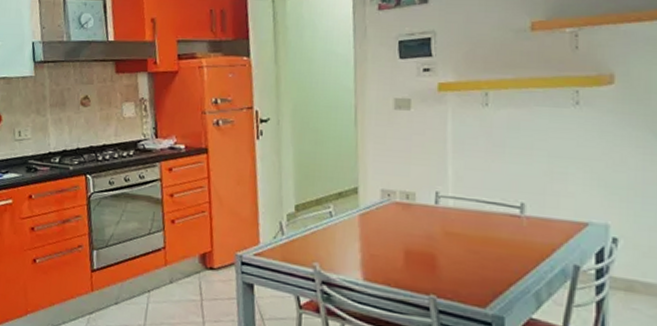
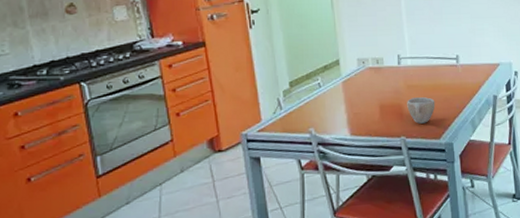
cup: none [442,248,483,284] -> present [407,97,436,124]

